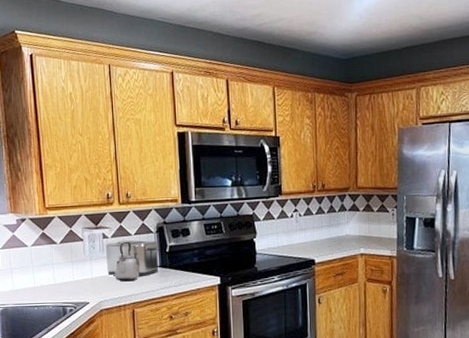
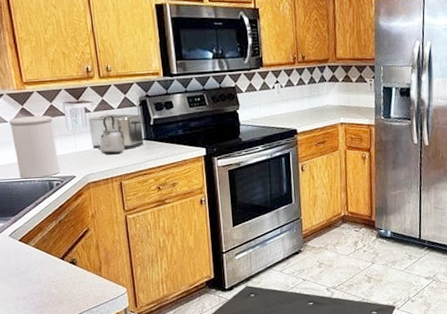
canister: none [29,240,74,304] -> present [9,115,60,179]

